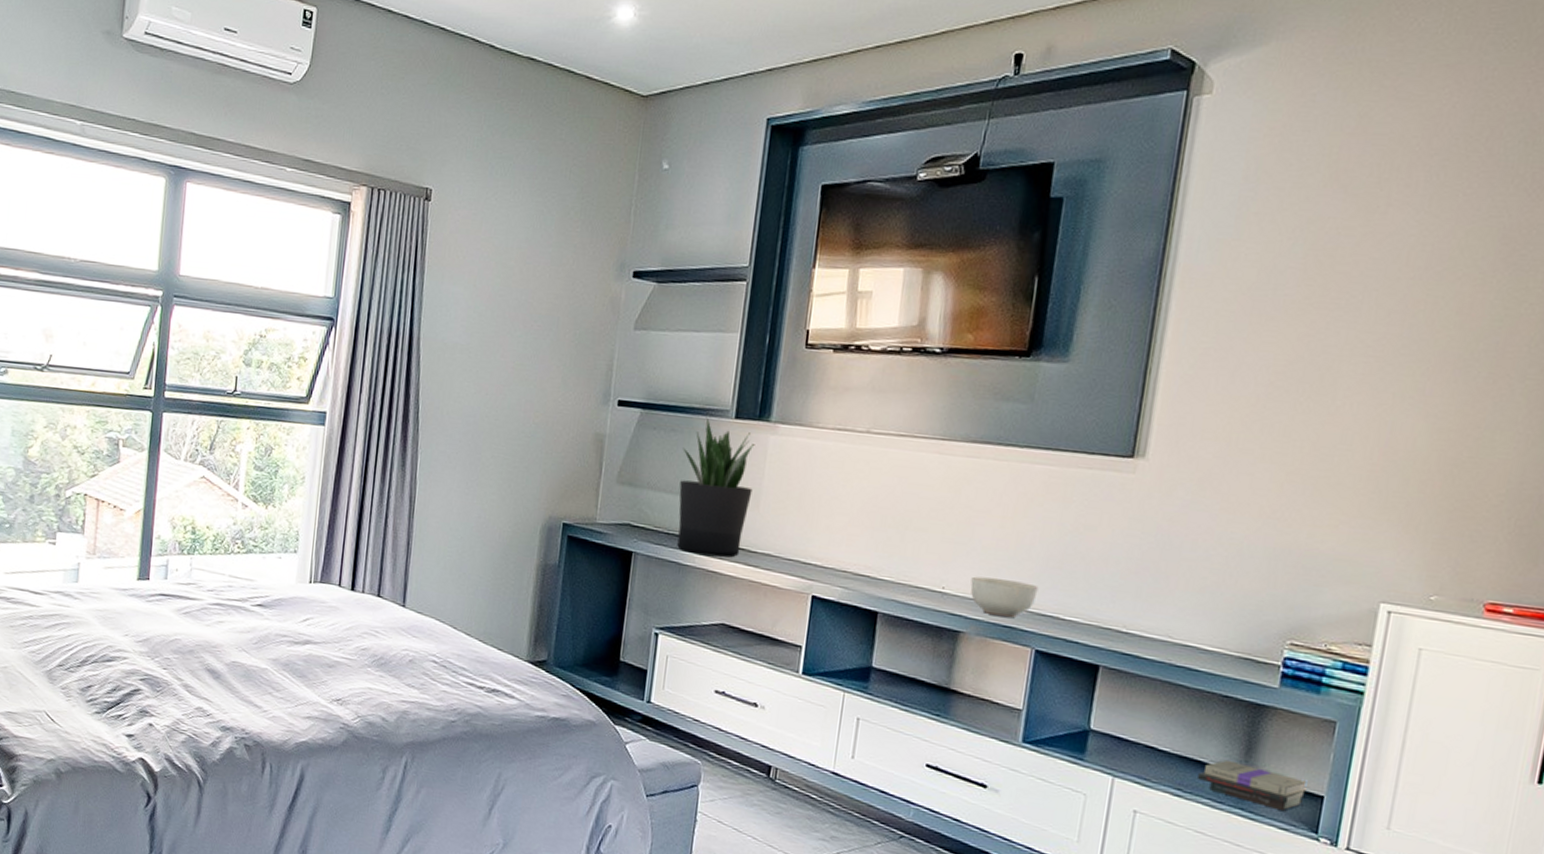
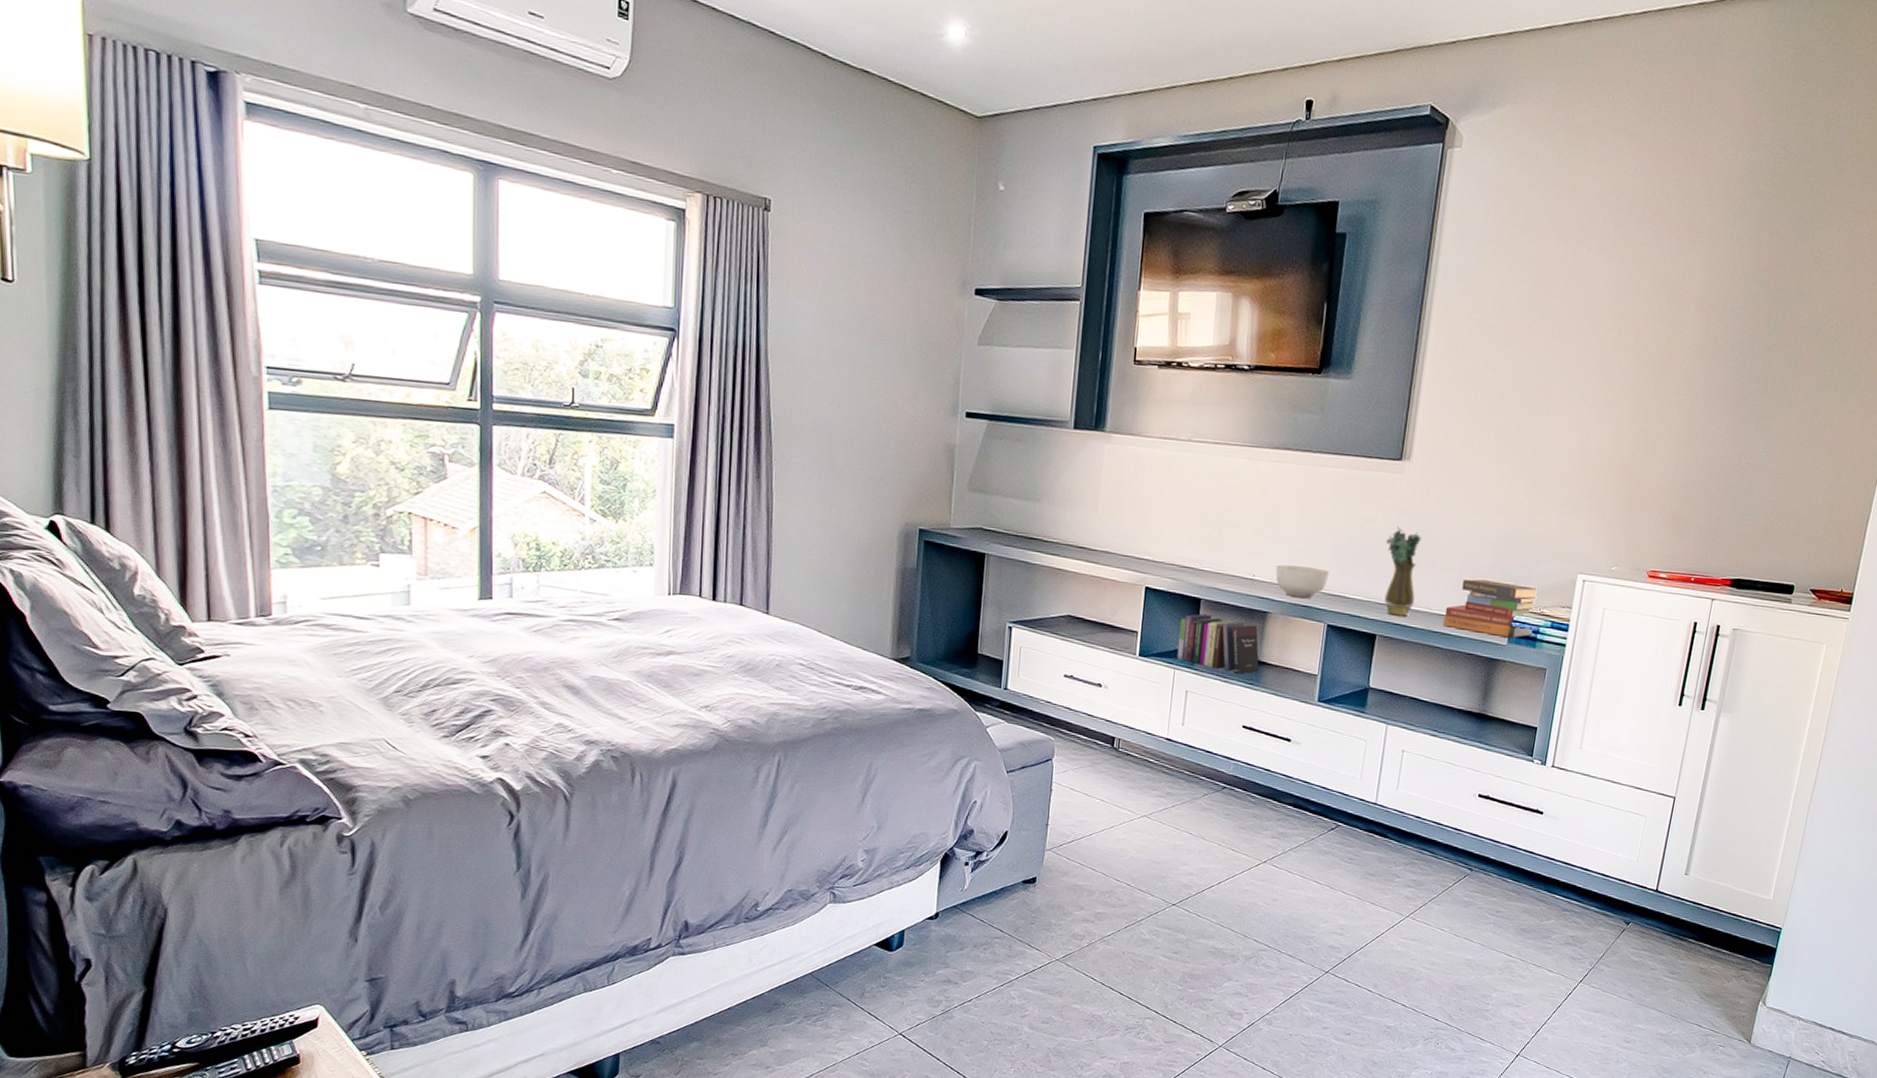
planter: present [677,419,754,558] -> none [1025,429,1091,557]
books: none [847,629,948,703] -> present [1176,613,1259,674]
vase: none [1110,535,1160,645] -> present [1384,526,1422,616]
books: none [1189,603,1321,681] -> present [1443,579,1537,639]
books: present [1198,760,1307,811] -> none [1449,704,1526,741]

